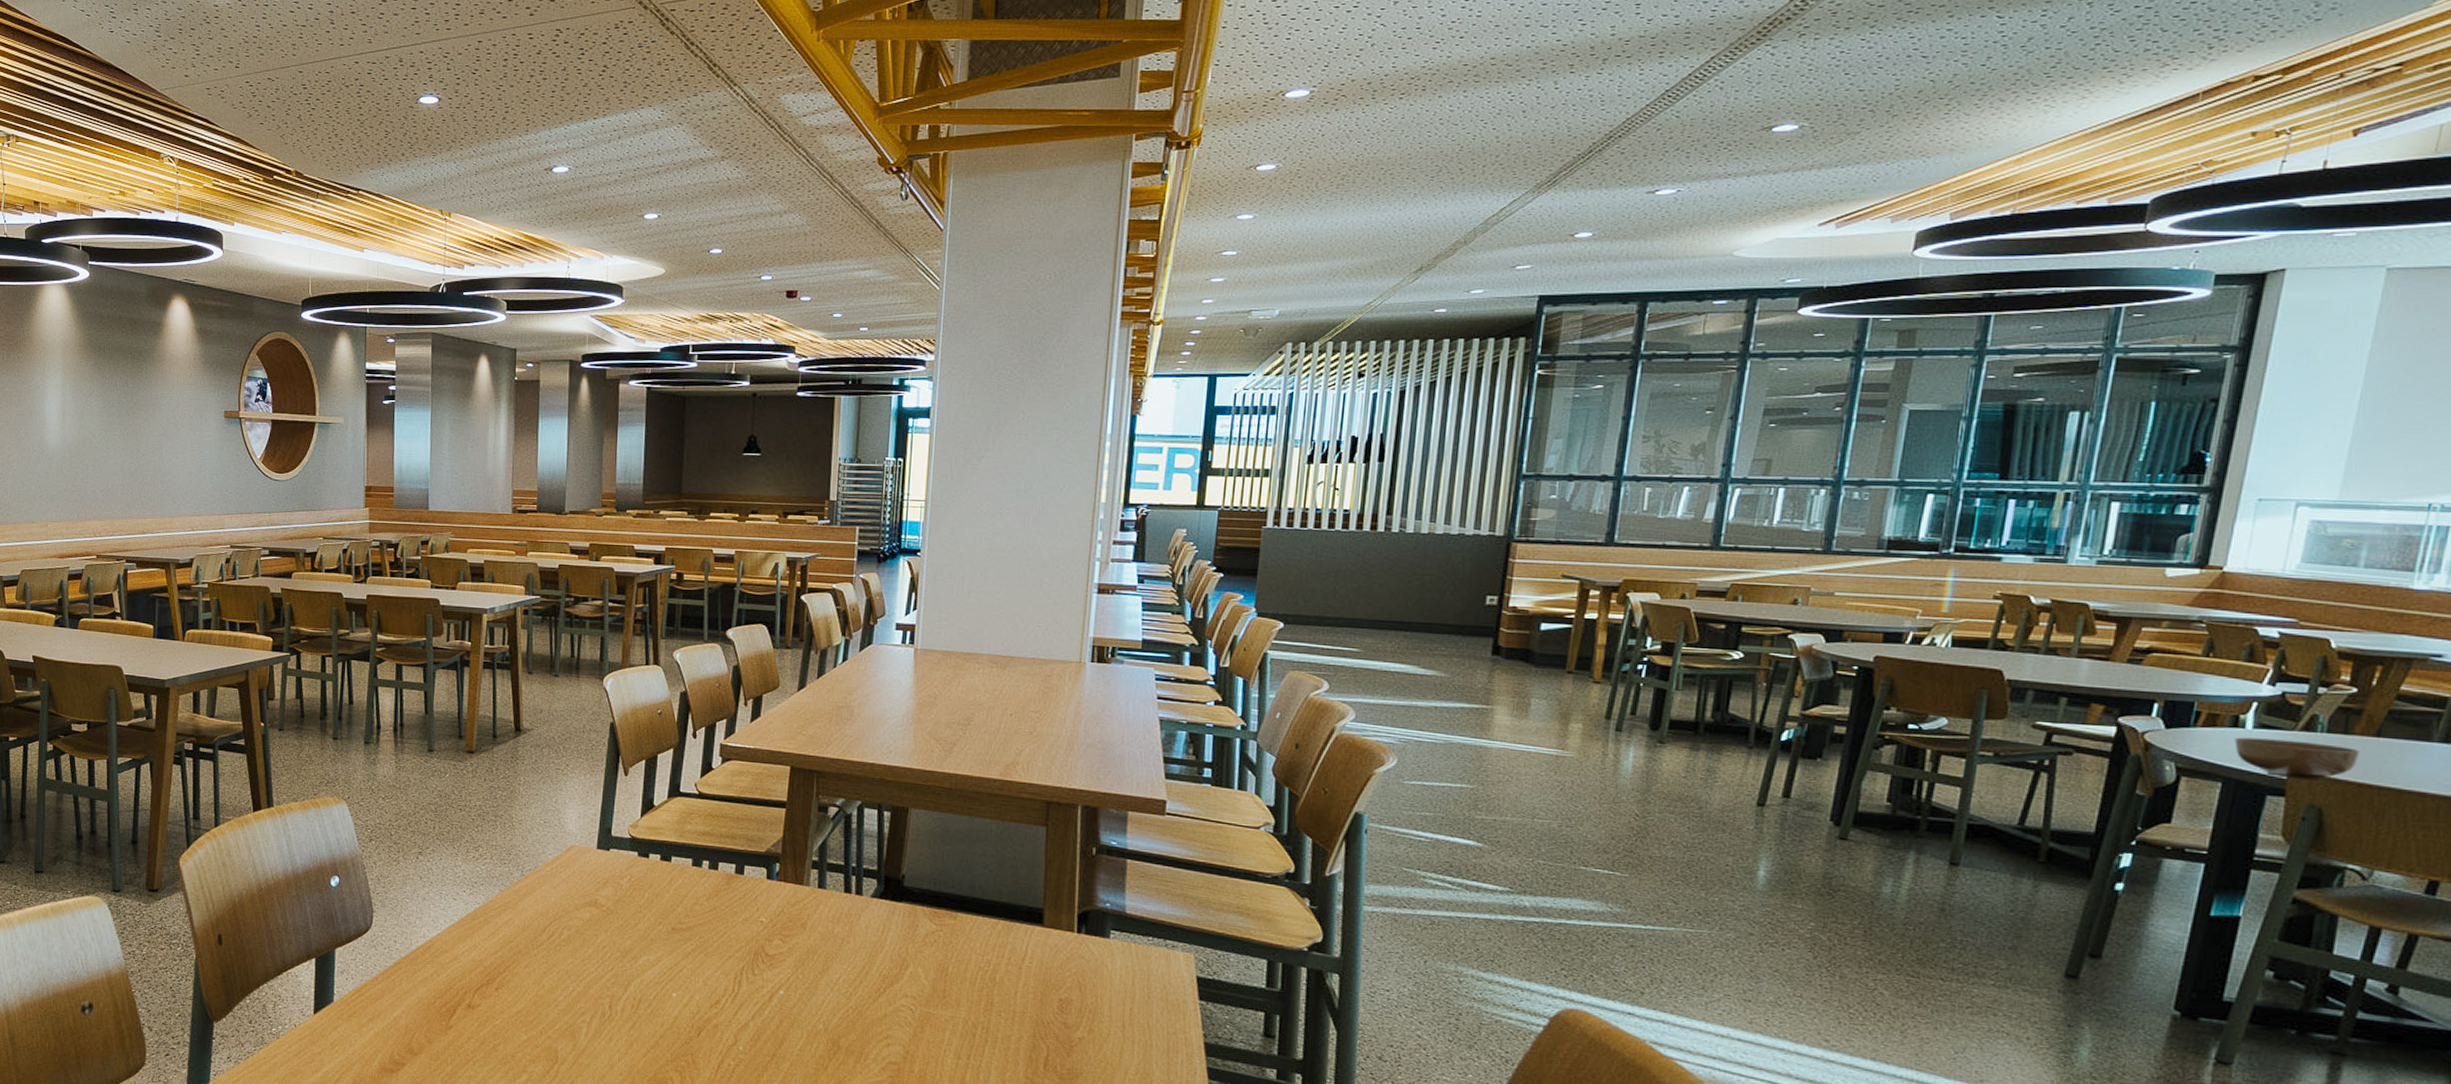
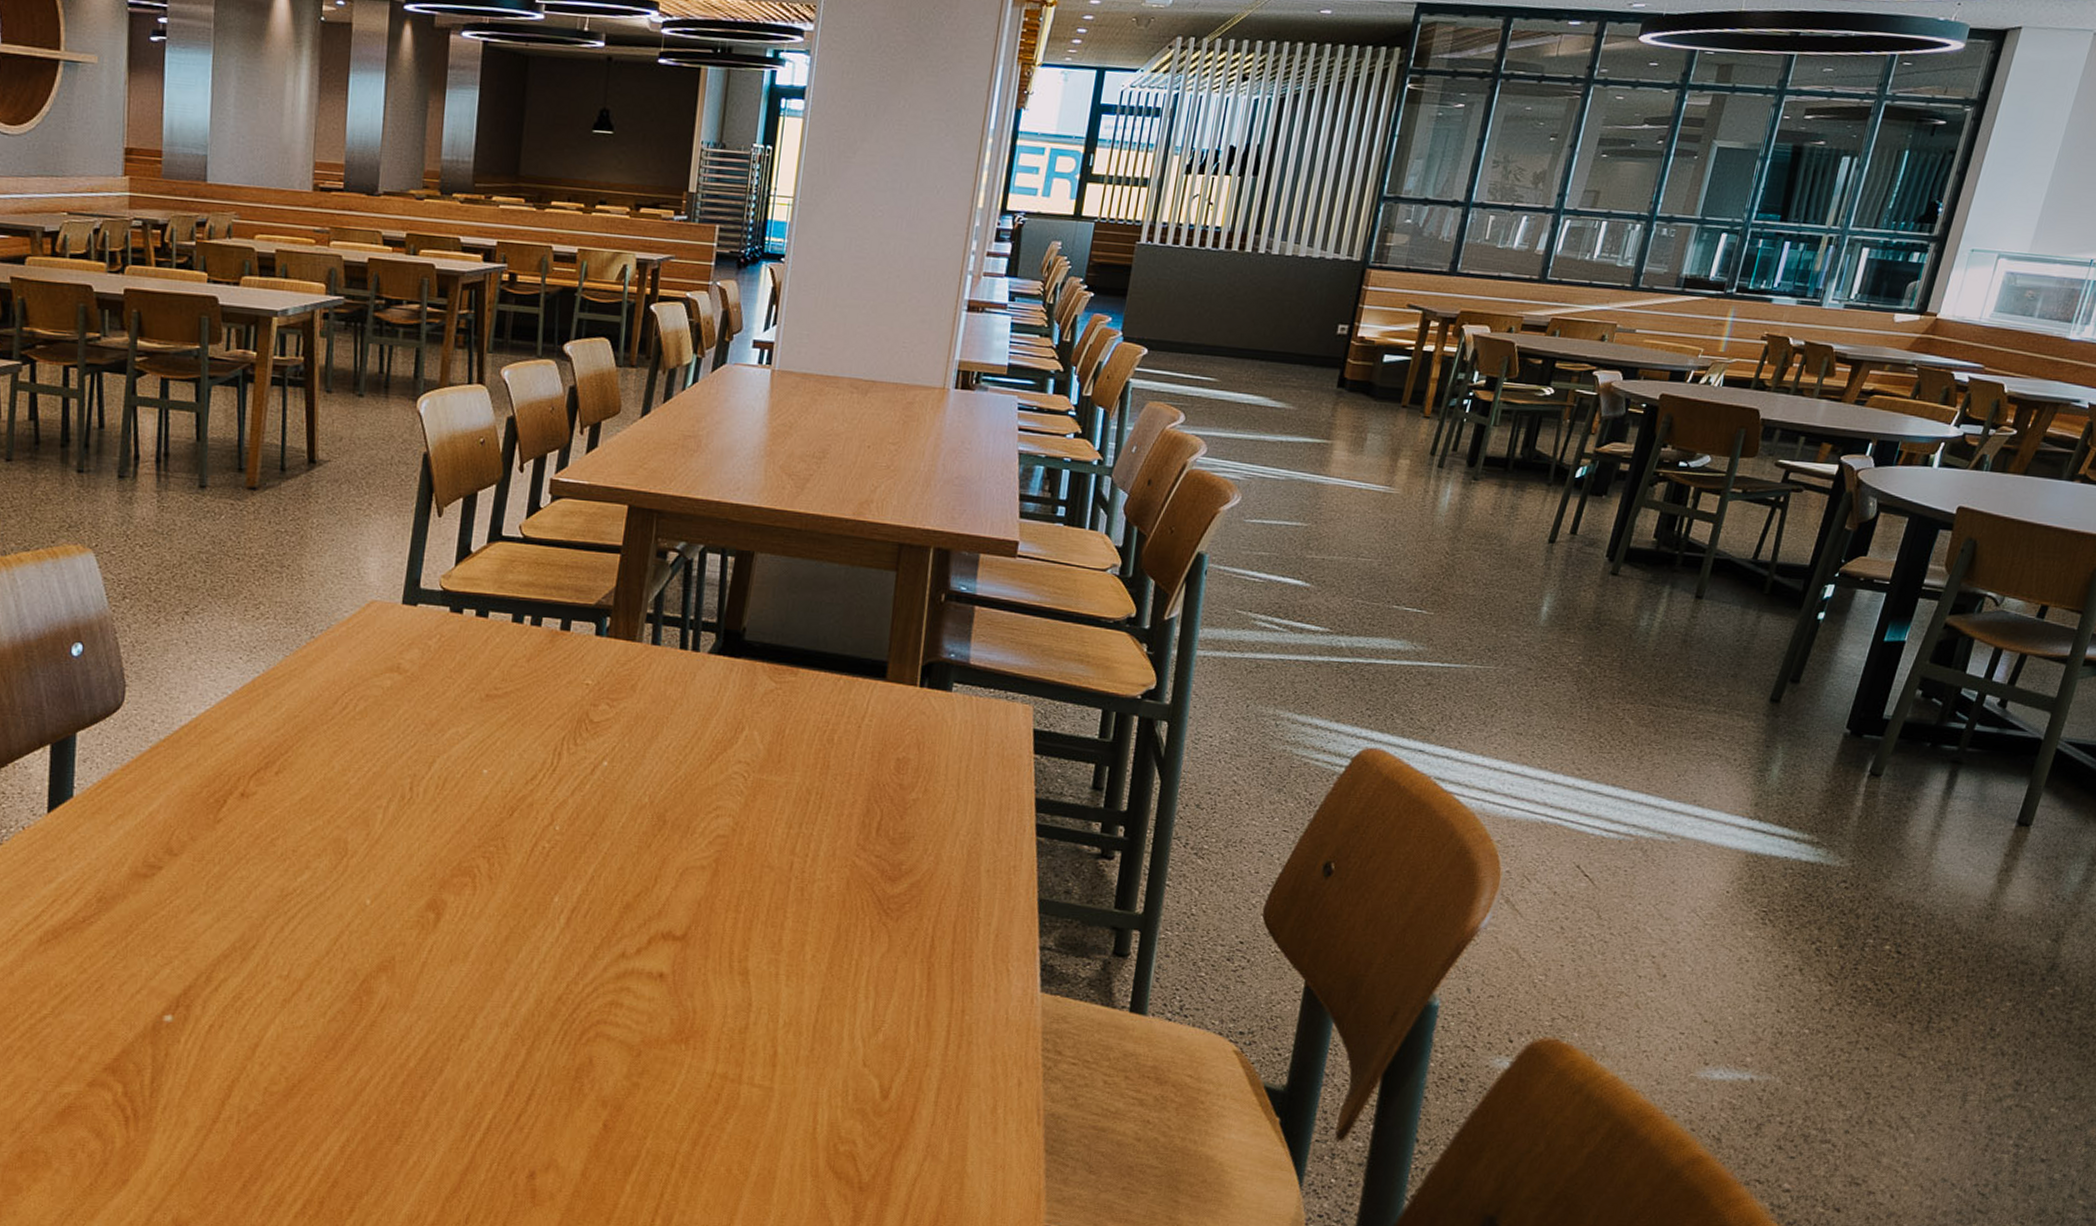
bowl: present [2234,737,2361,781] -> none [1922,475,2012,516]

